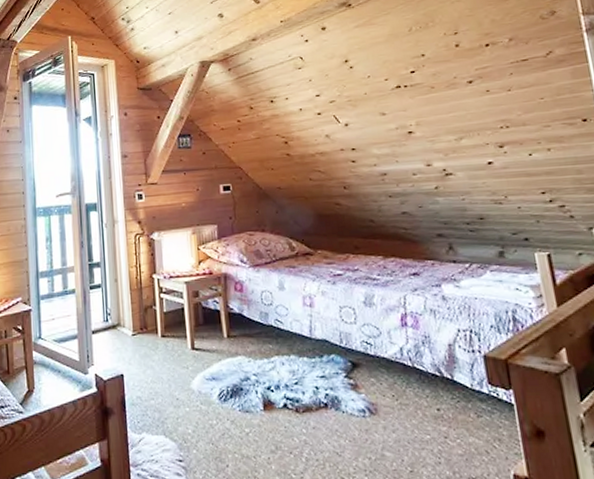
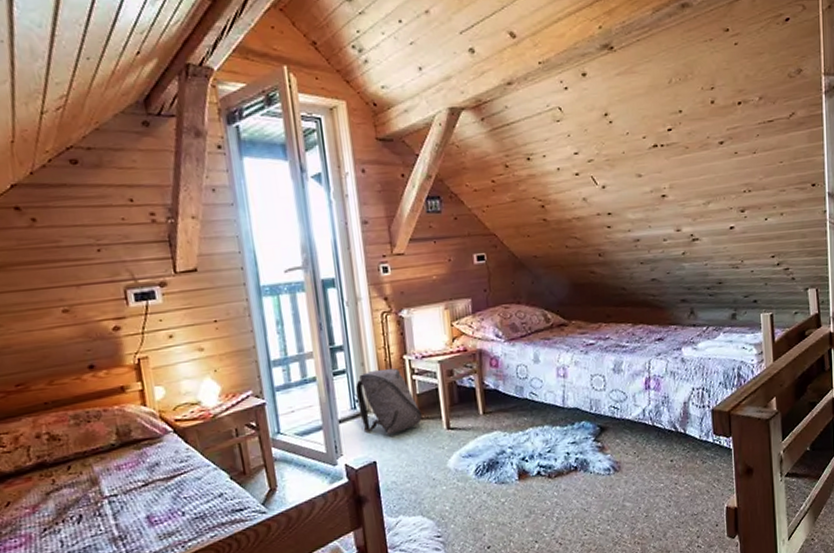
backpack: none [108,286,169,350] -> present [355,368,423,435]

